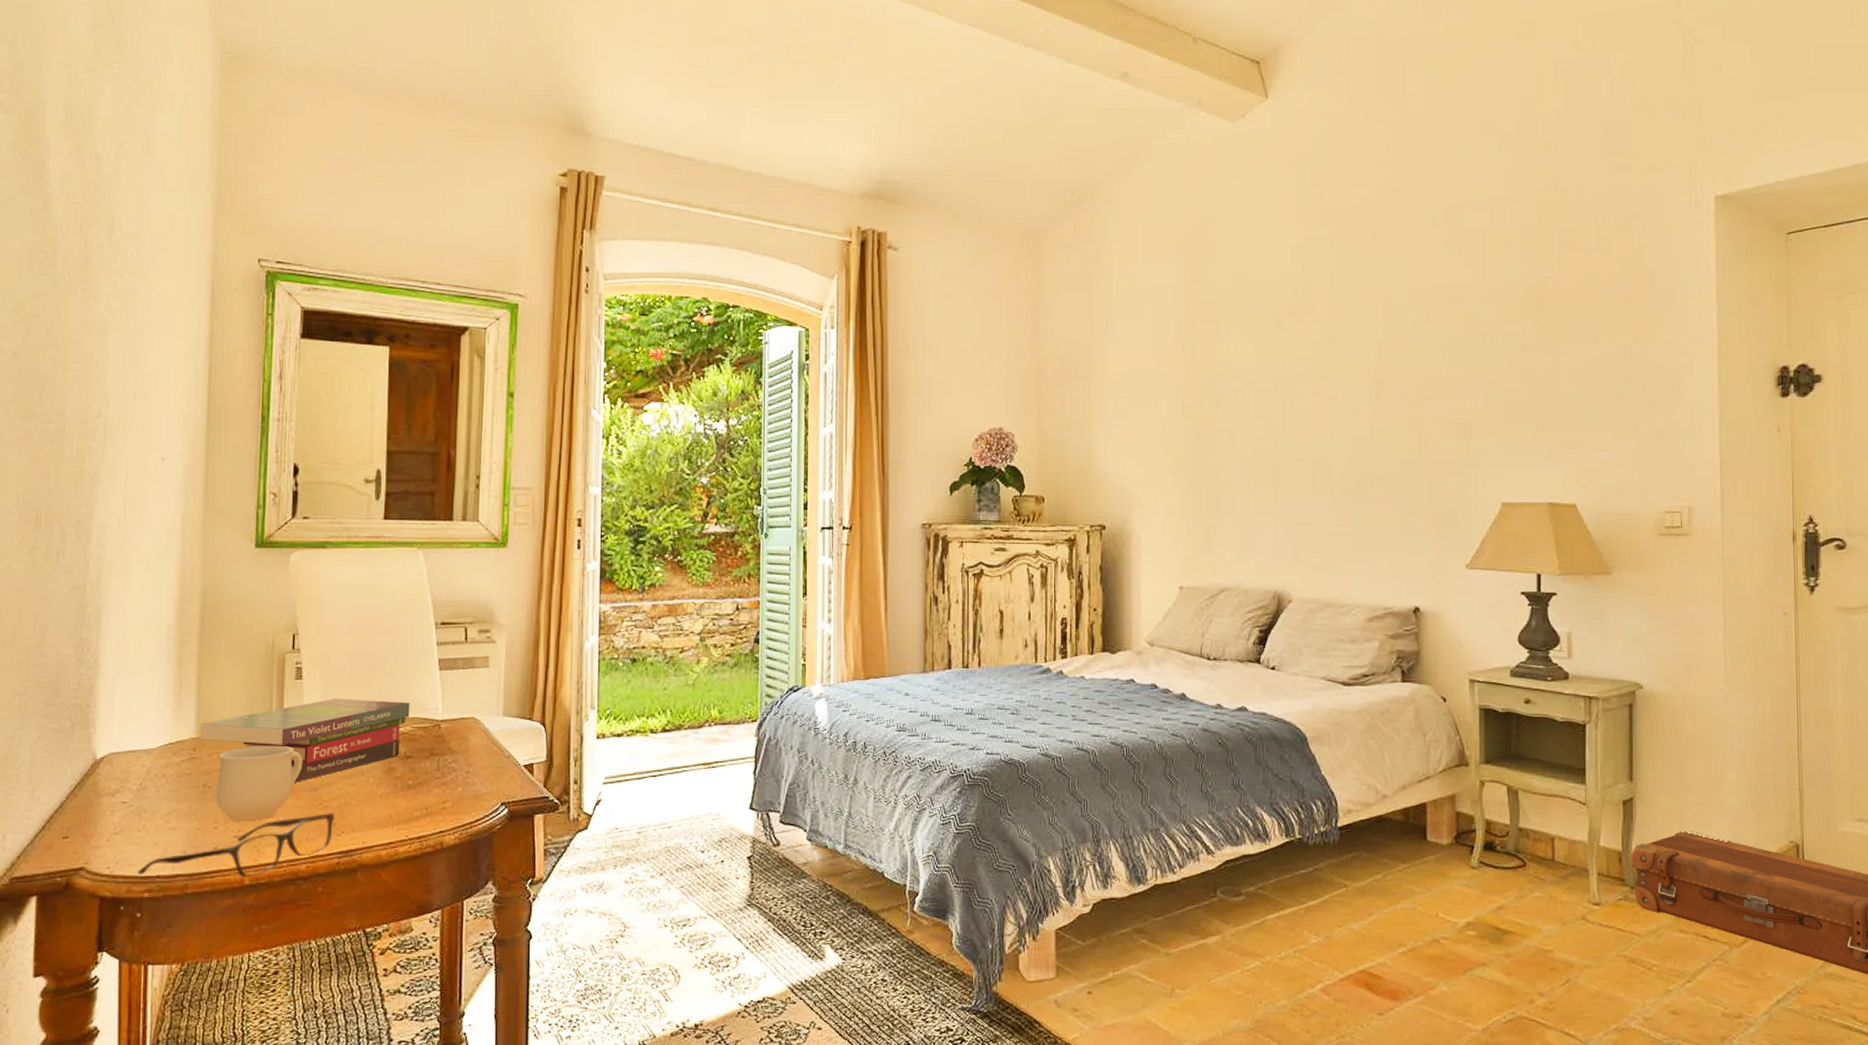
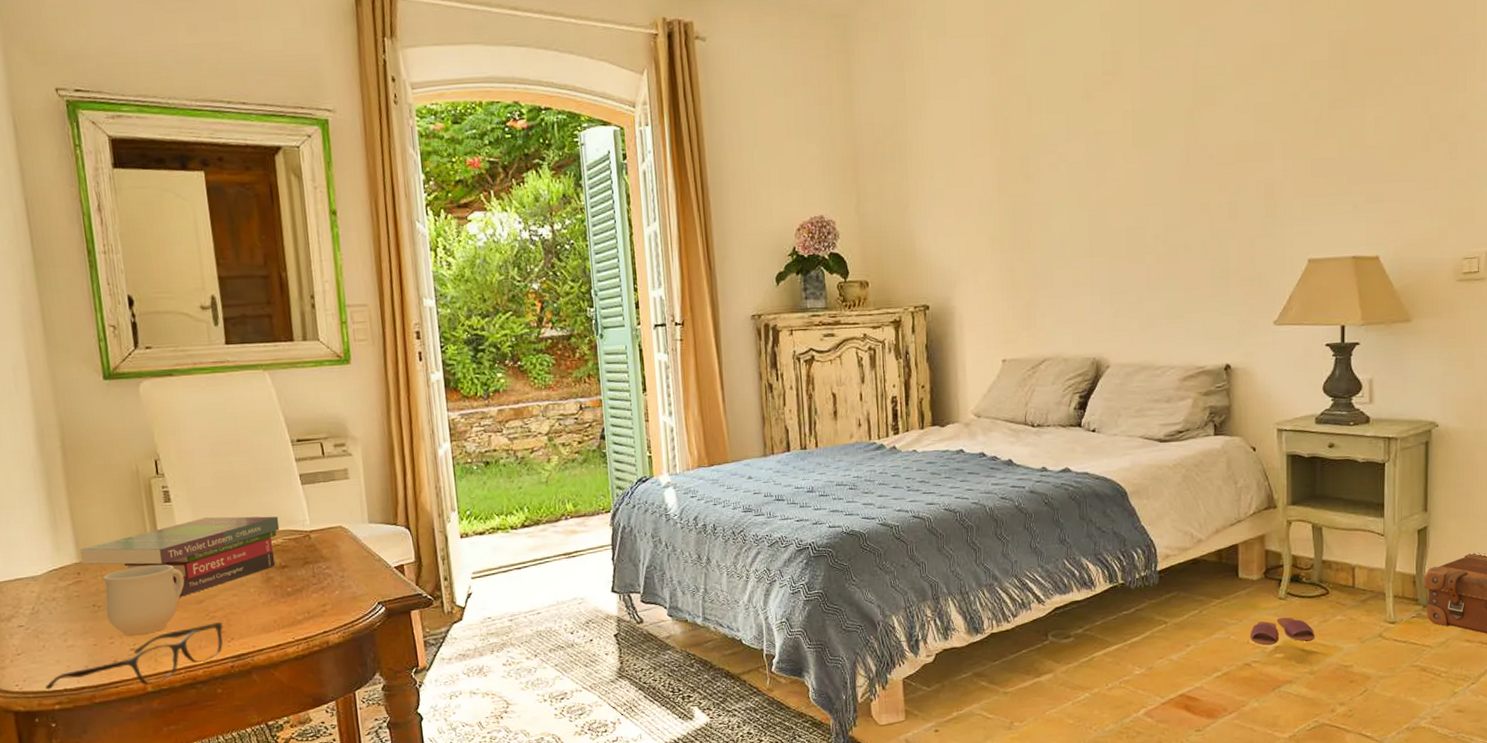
slippers: none [1439,890,1511,920] -> present [1250,617,1315,646]

